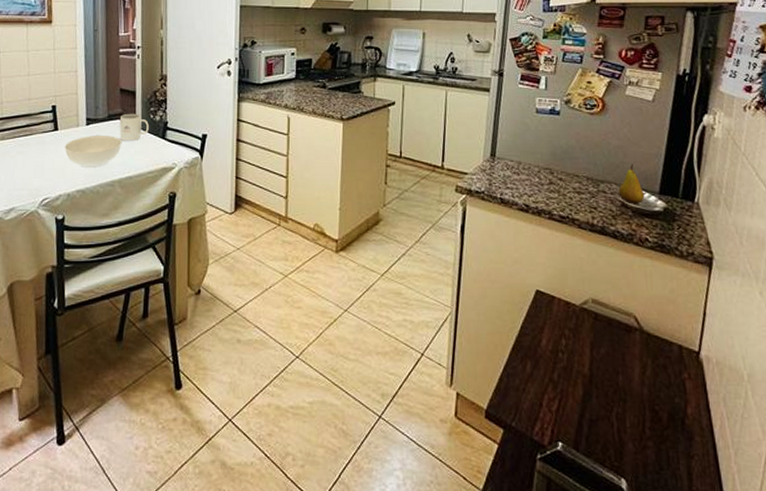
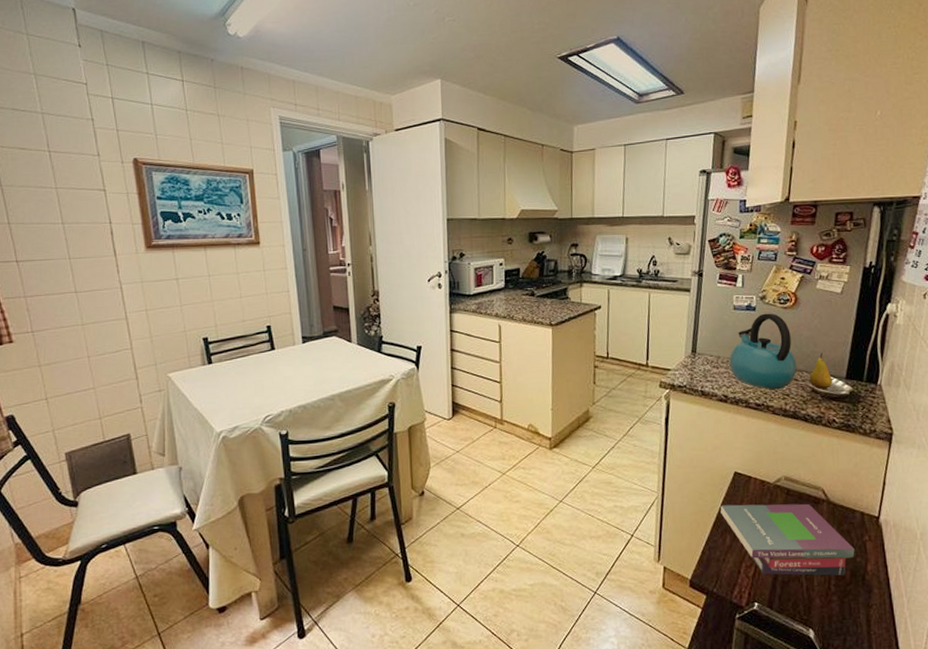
bowl: present [64,136,122,169] -> none [282,352,339,385]
mug: present [119,113,149,141] -> none [335,329,364,356]
books: none [521,327,673,419] -> present [721,503,855,576]
kettle: none [531,118,605,202] -> present [729,313,797,390]

